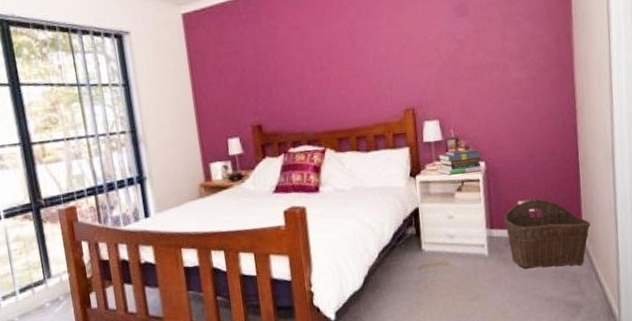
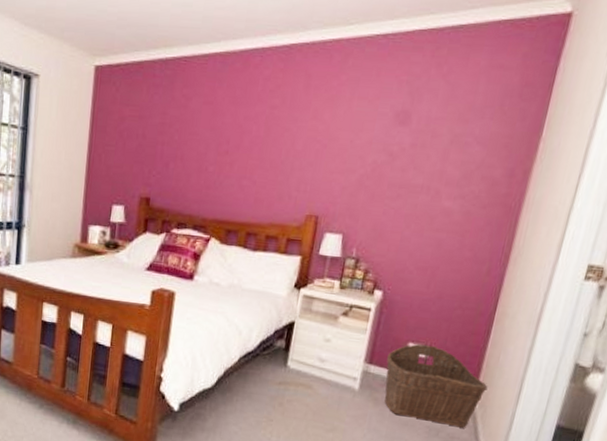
books: present [437,149,482,175] -> none [325,270,380,300]

